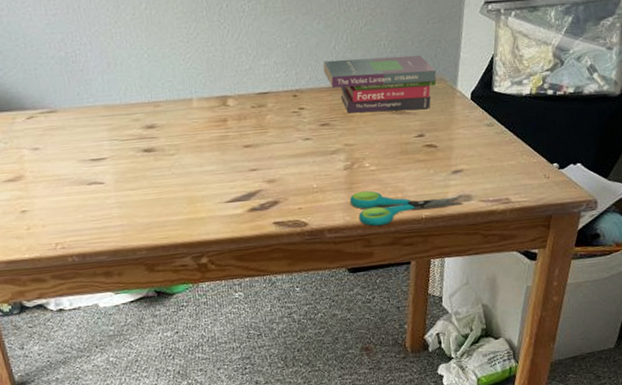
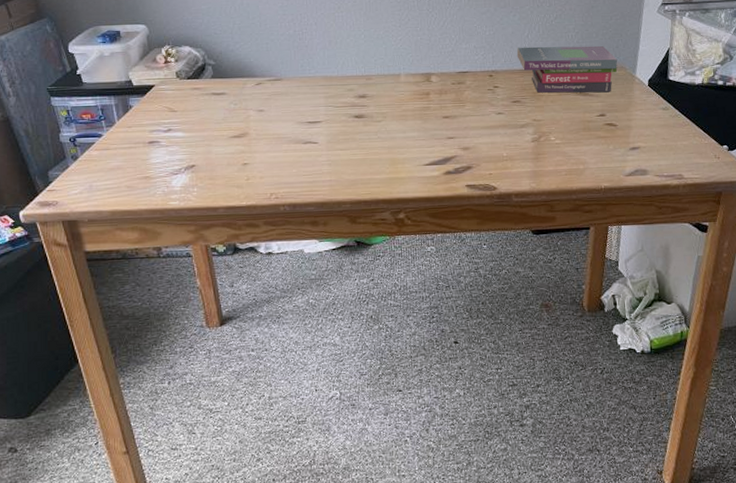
scissors: present [350,190,463,227] -> none [536,161,640,194]

